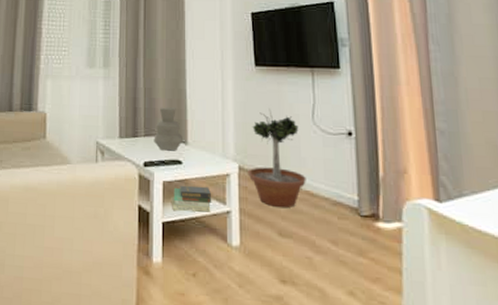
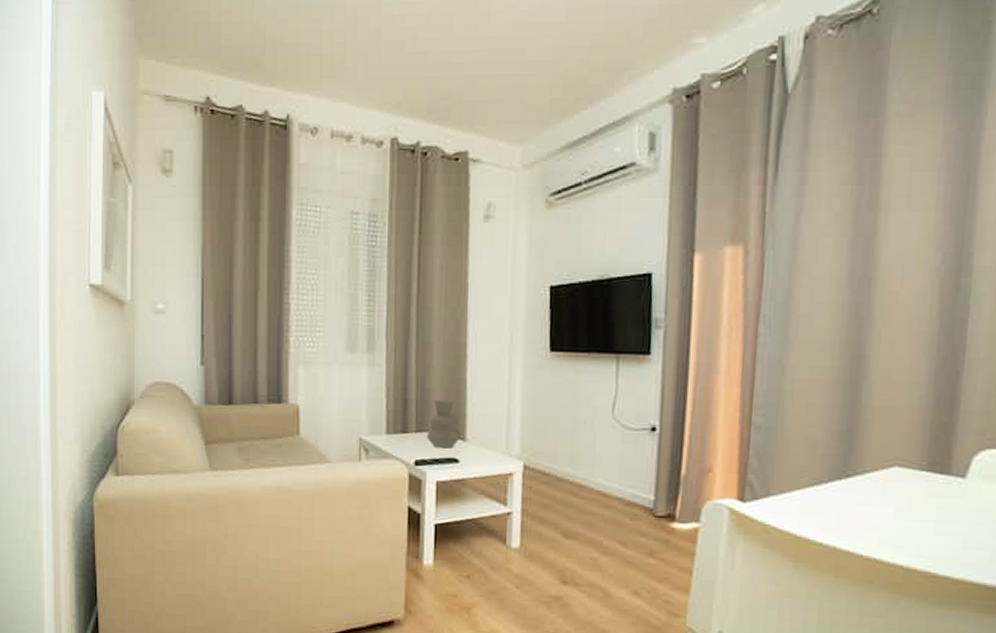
books: present [171,185,212,213] -> none [445,485,492,514]
potted tree: present [247,109,306,208] -> none [533,401,599,508]

